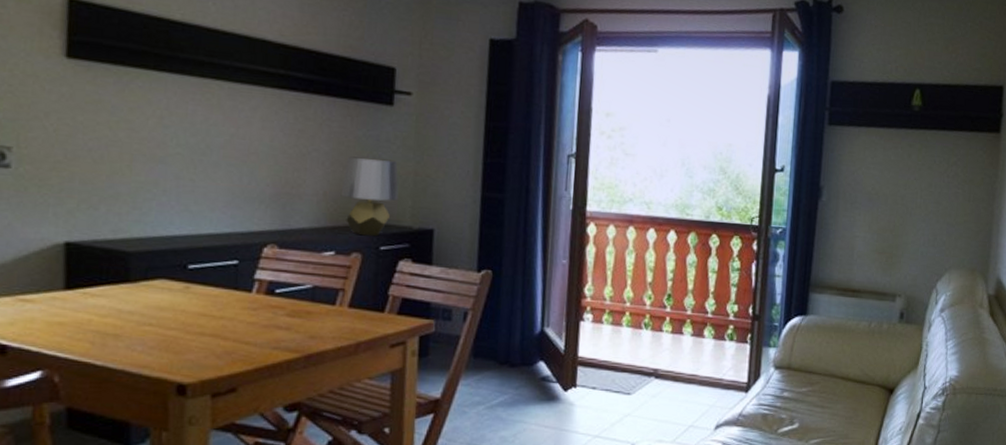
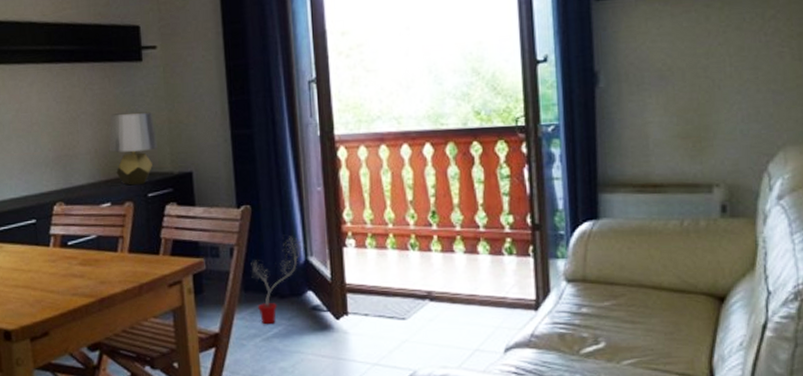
potted tree: none [483,303,543,393] -> present [251,234,305,325]

